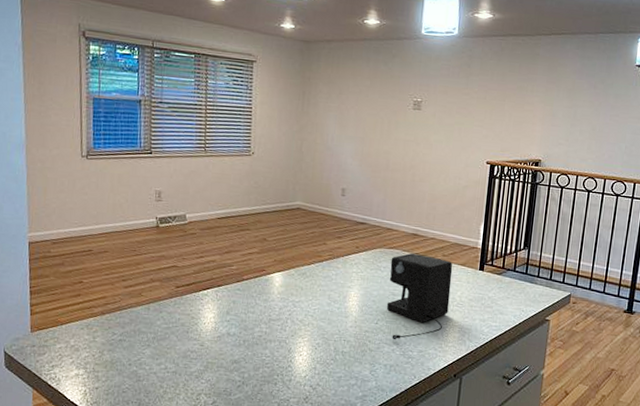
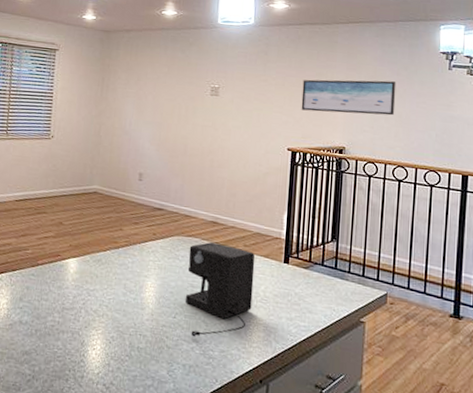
wall art: none [501,92,593,129] -> present [301,79,396,116]

